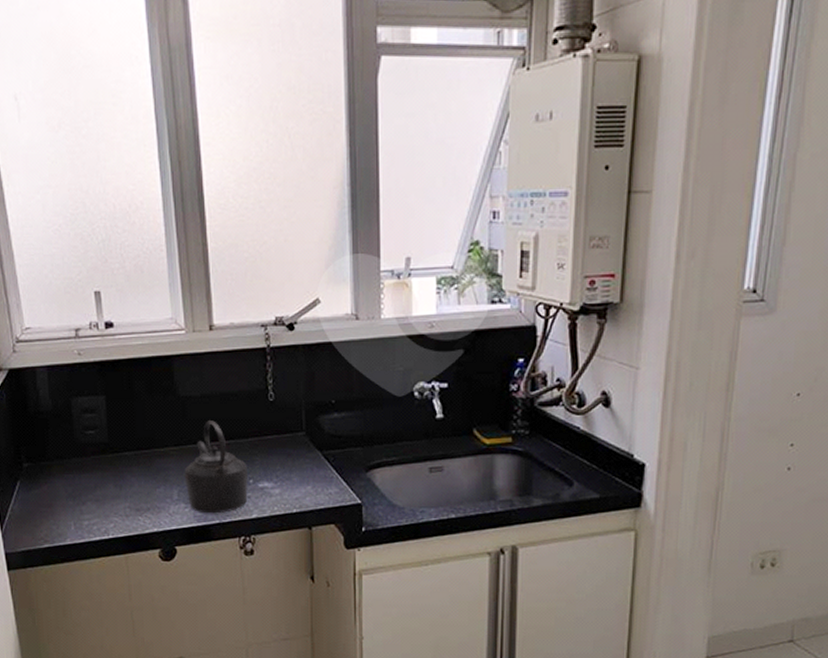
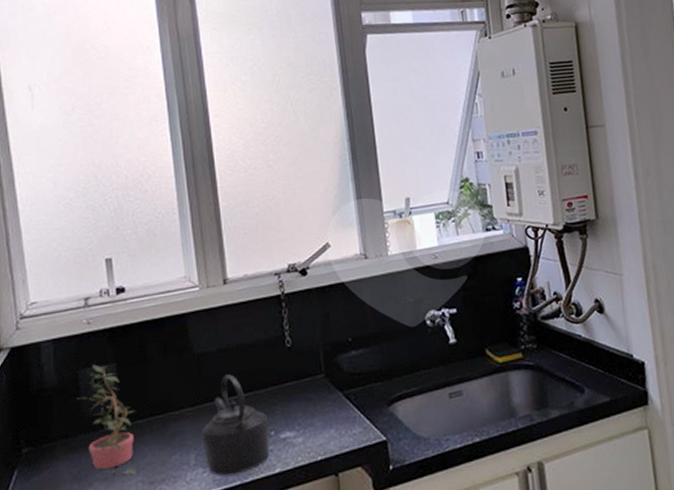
potted plant: none [70,395,125,500] -> present [76,364,137,474]

